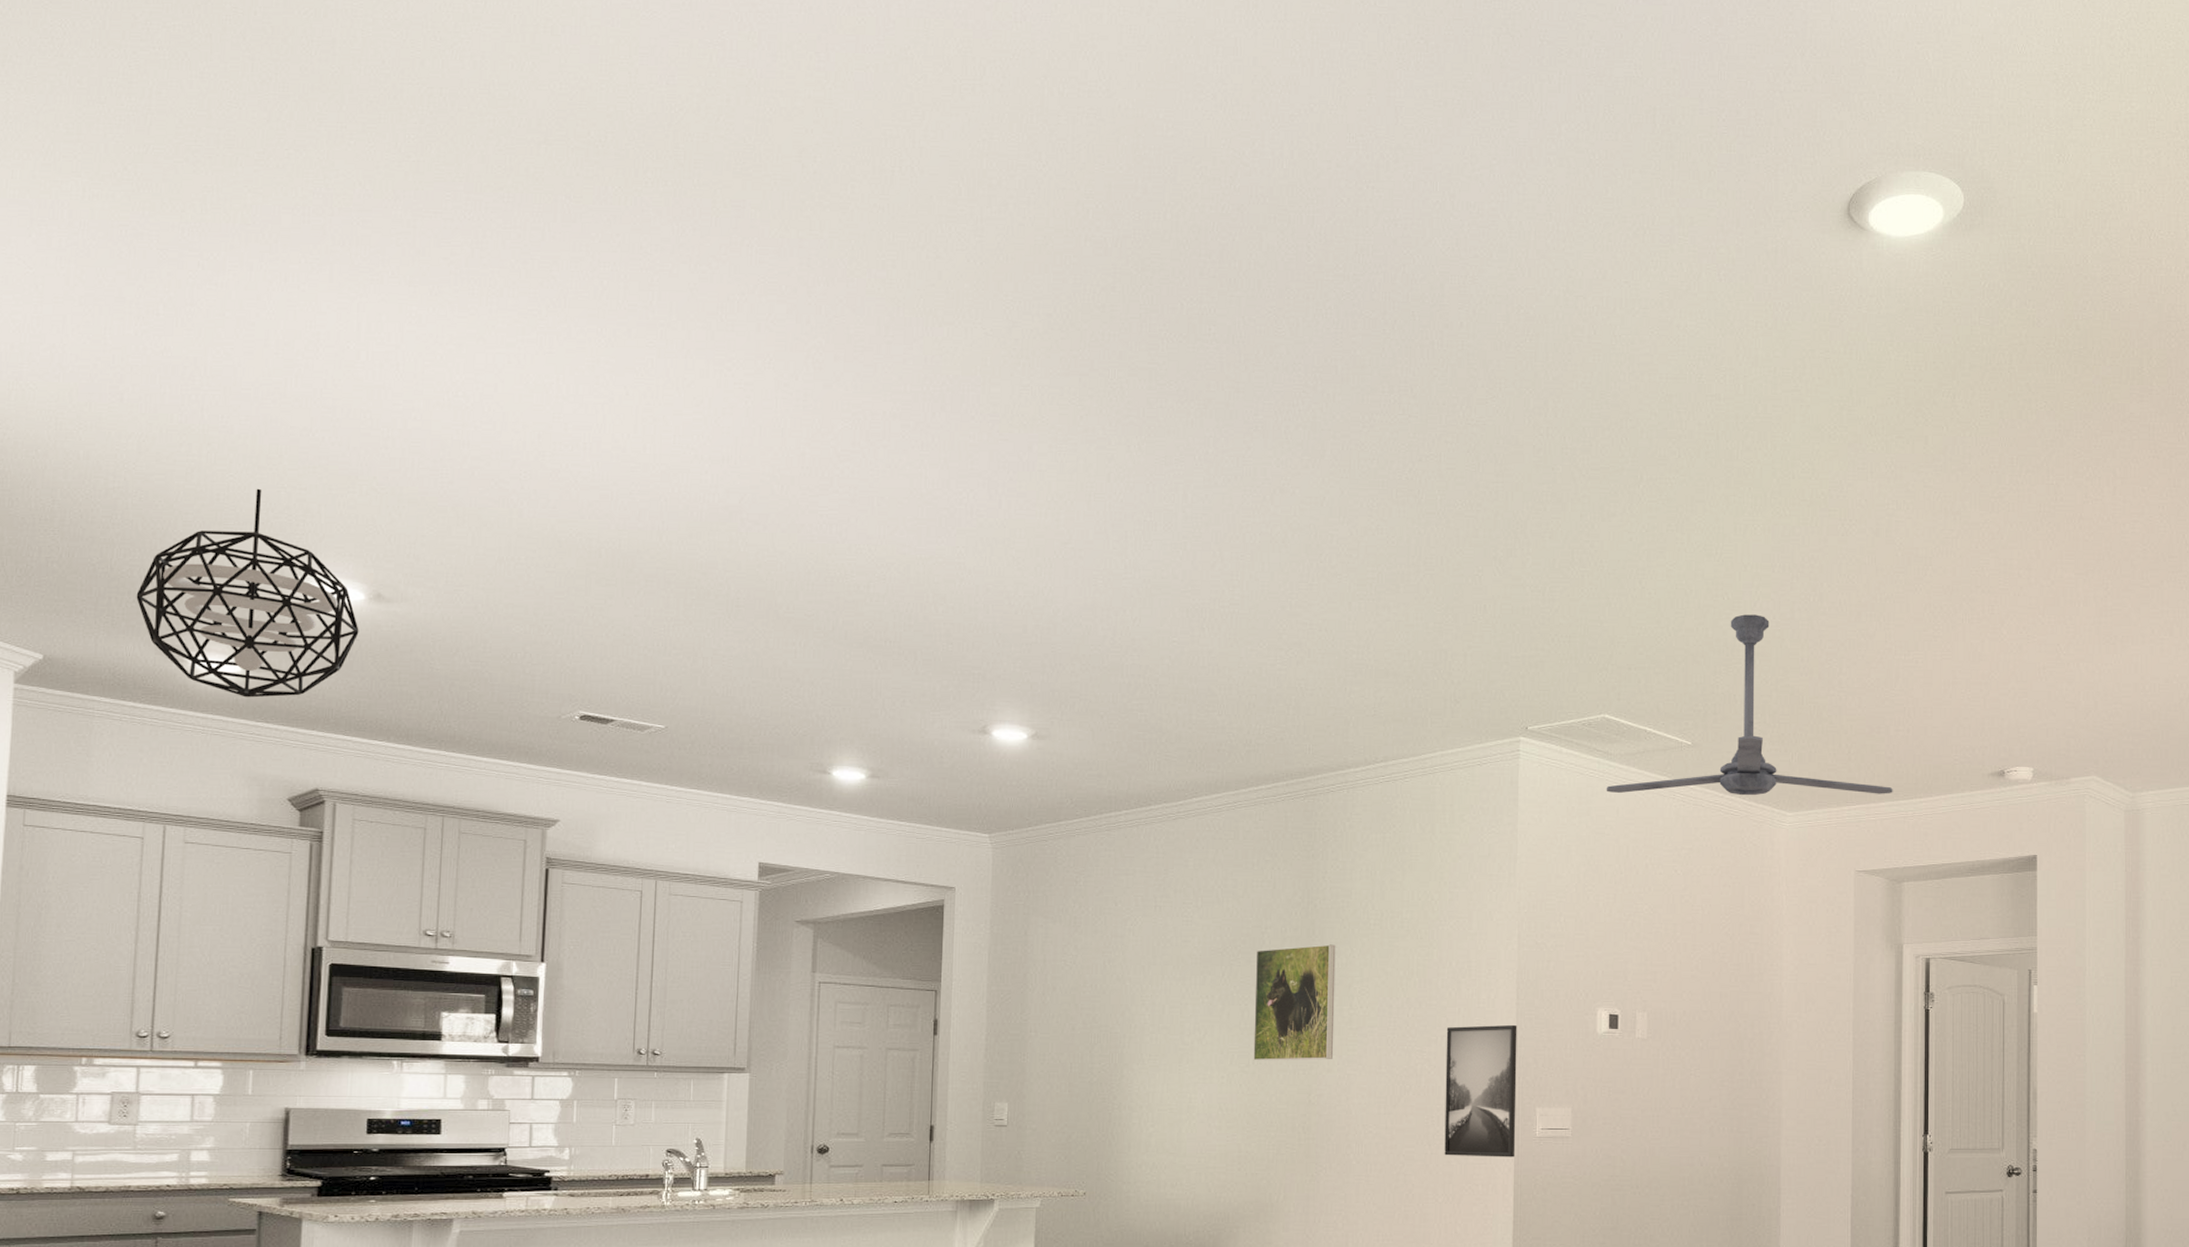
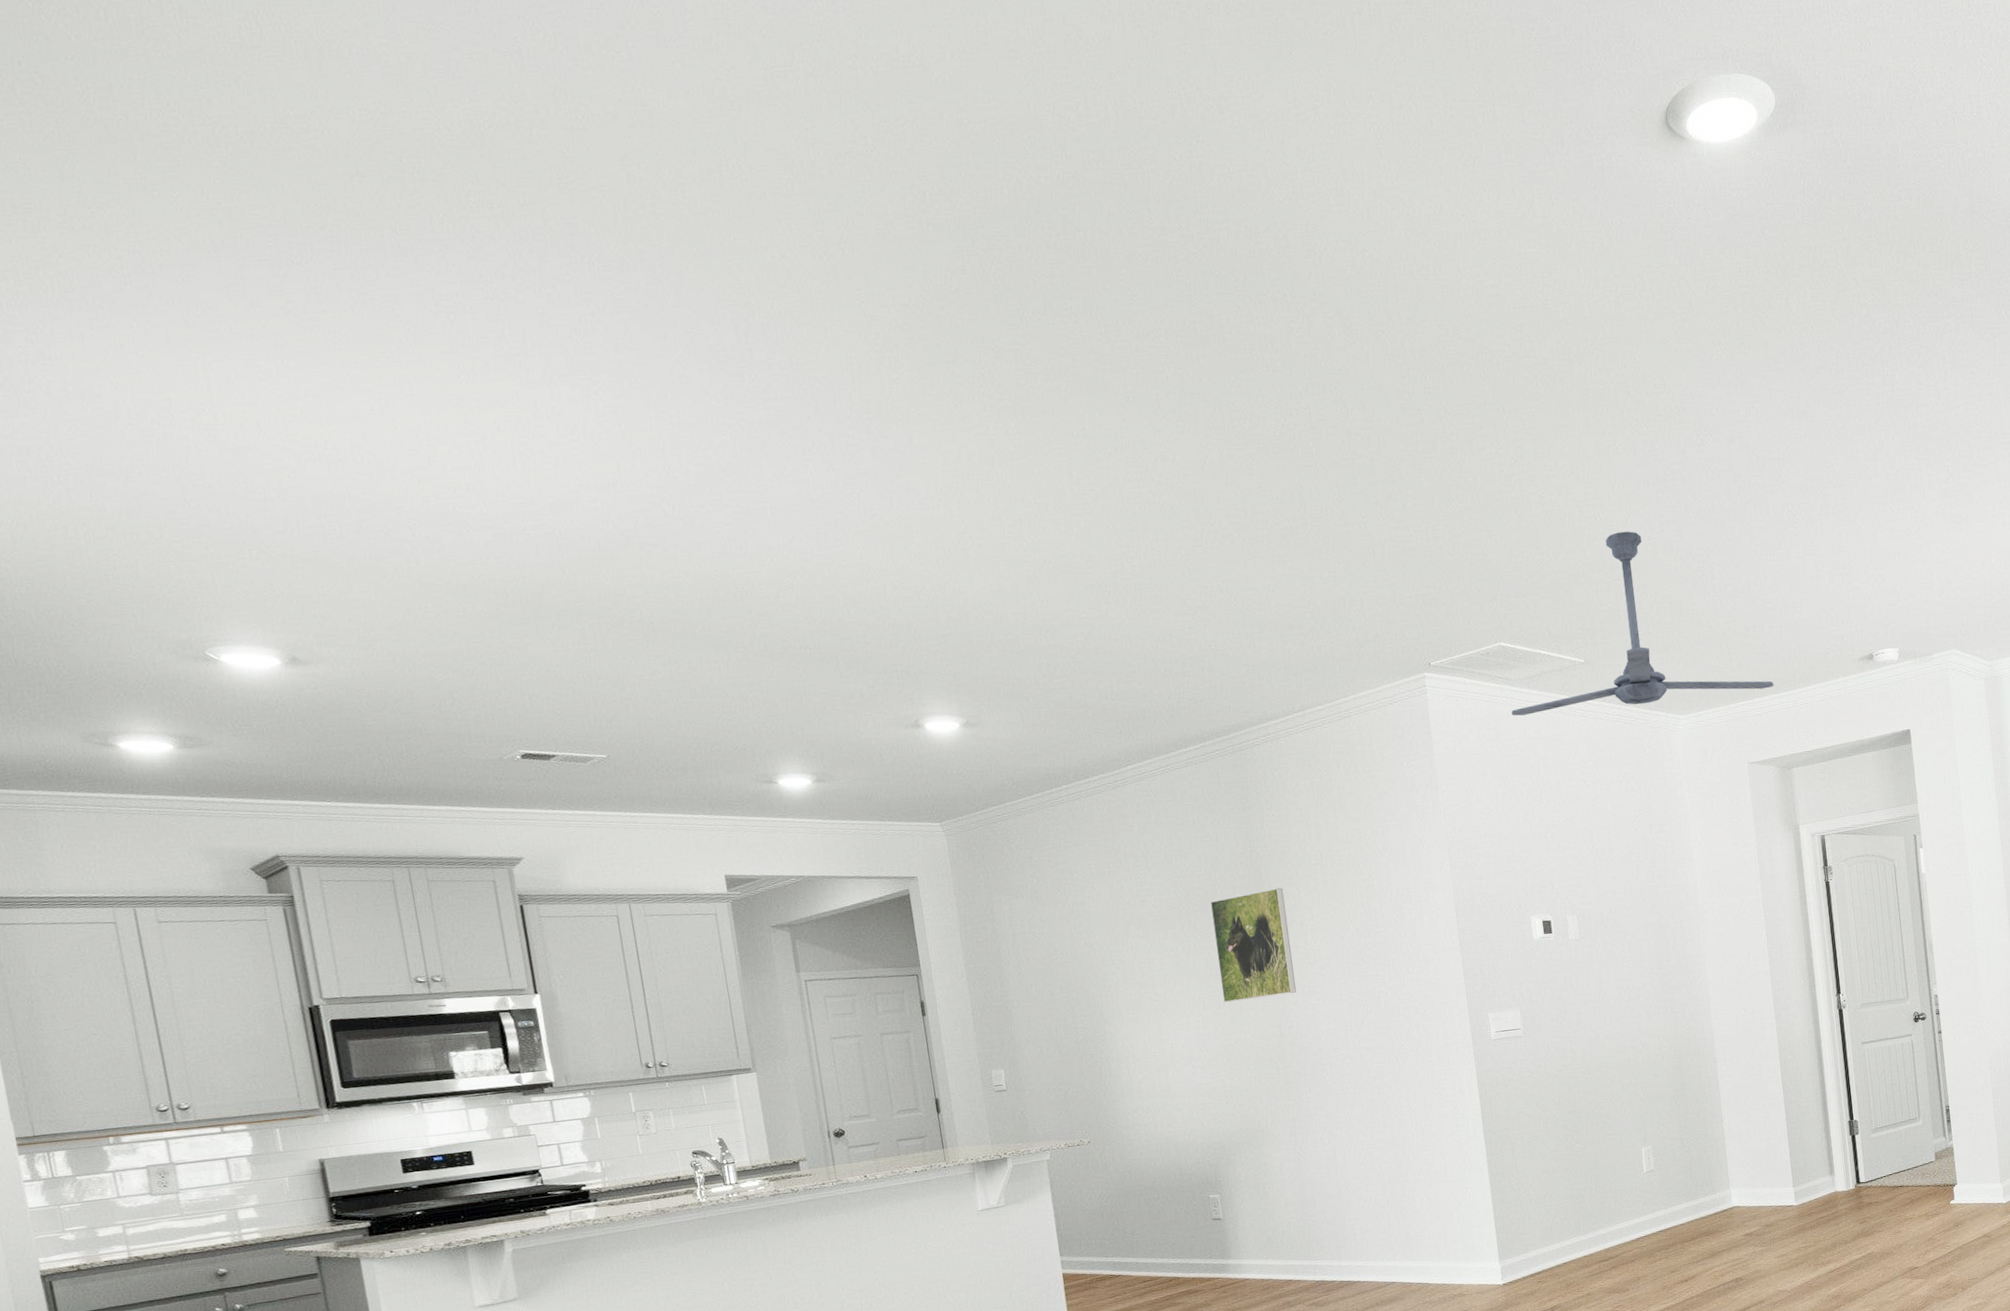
pendant light: present [136,488,359,698] -> none [47,564,283,775]
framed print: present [1444,1024,1517,1158] -> none [1396,941,1475,1067]

